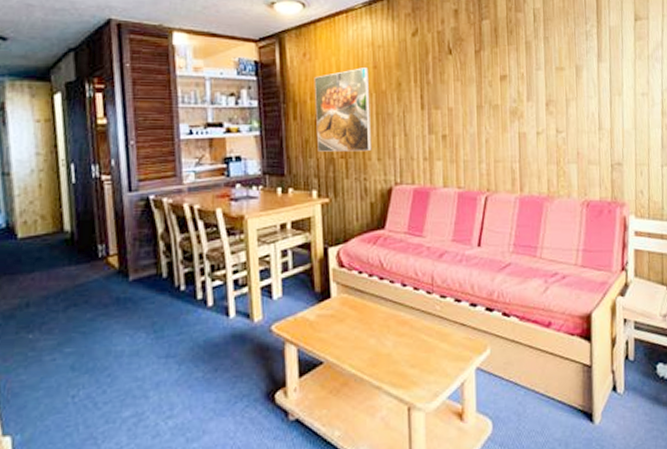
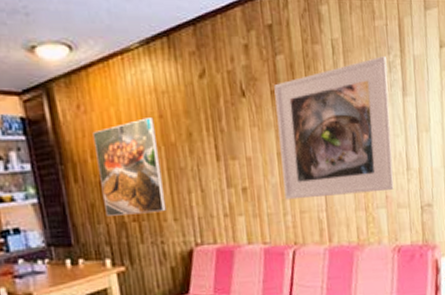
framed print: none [478,25,586,149] -> present [274,56,394,200]

